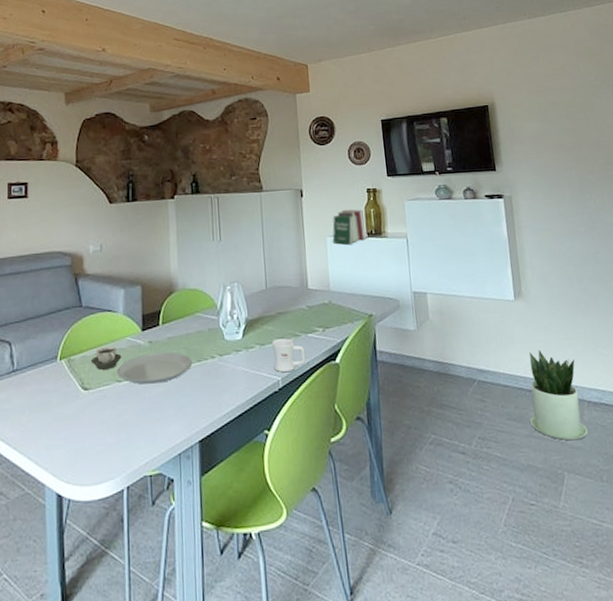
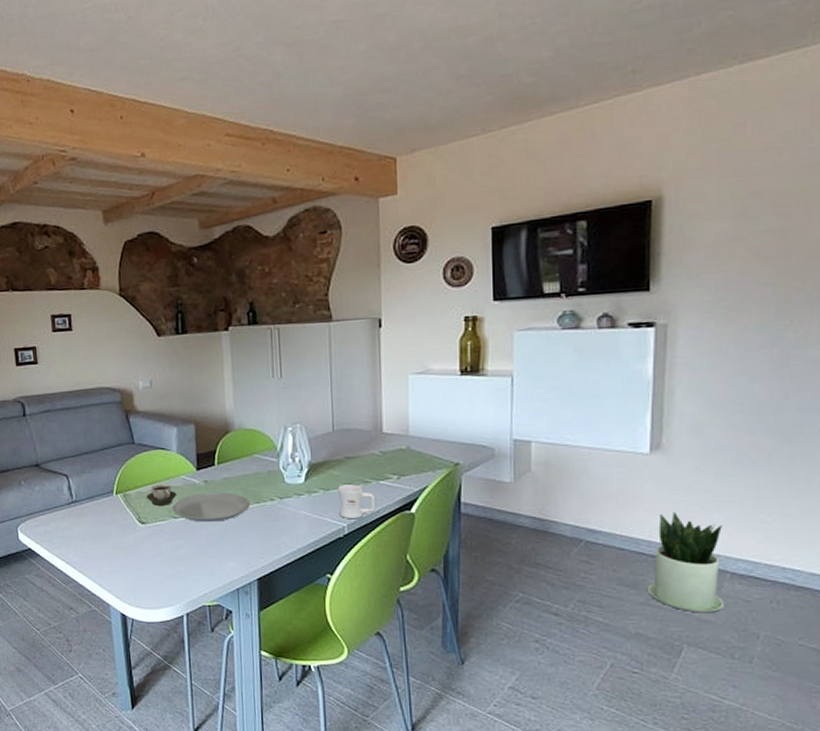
books: present [332,209,367,245] -> none [415,341,460,385]

